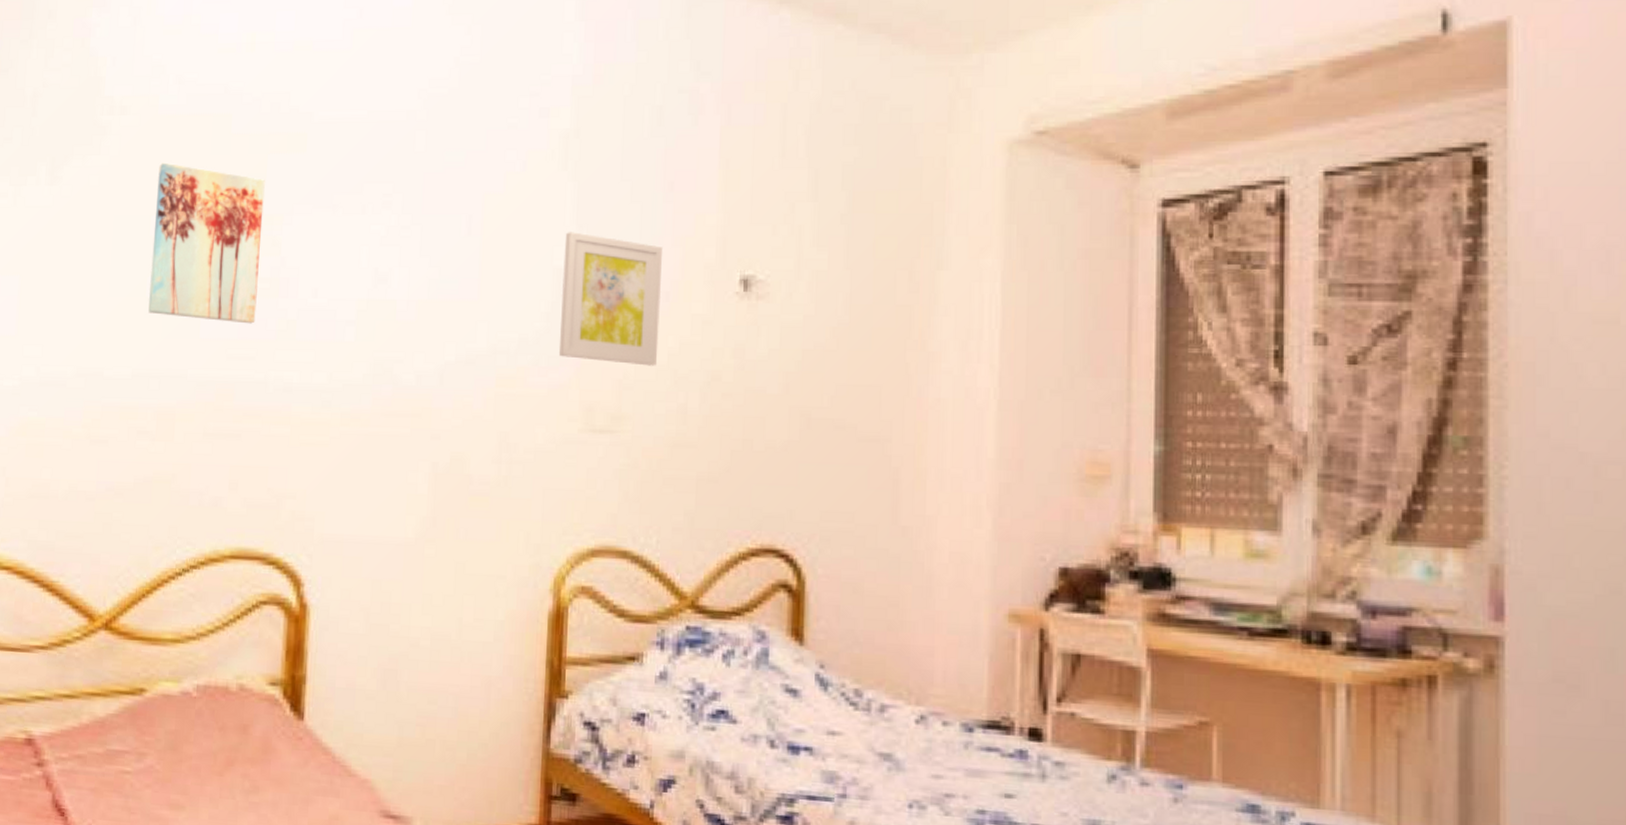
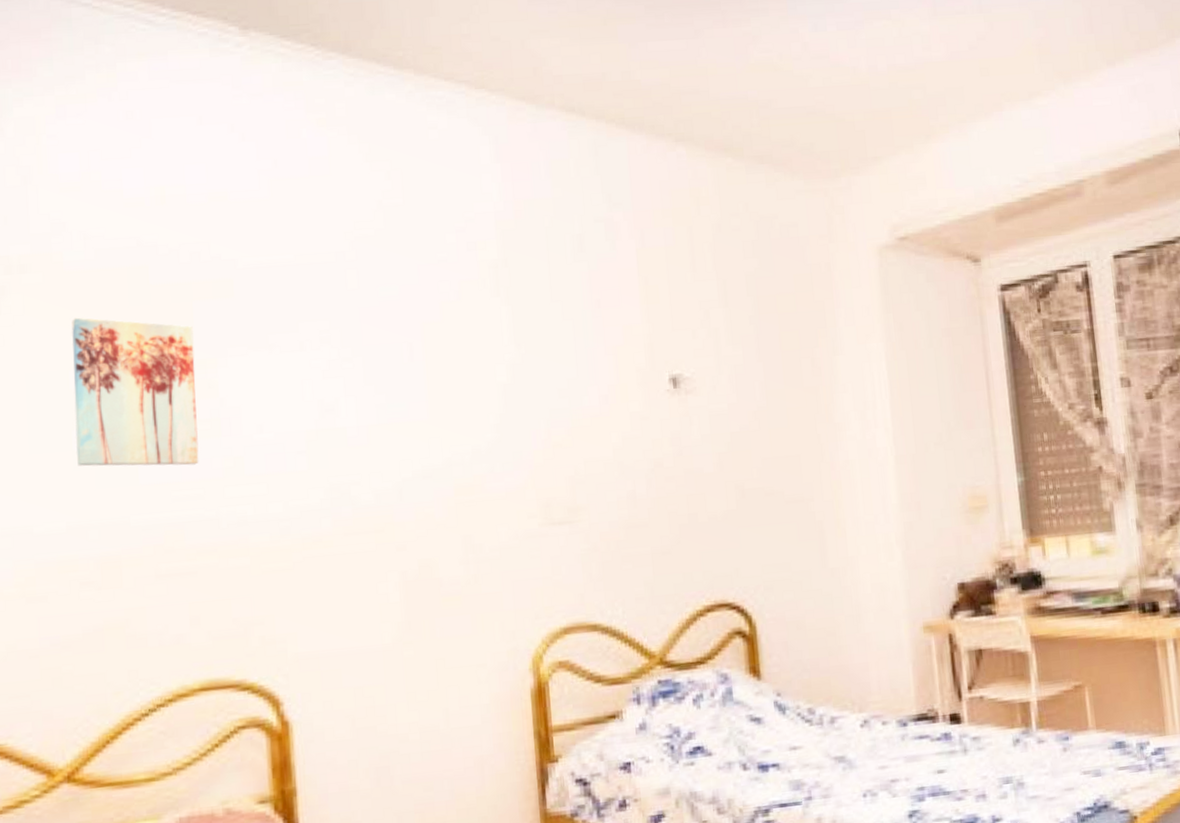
wall art: present [558,232,662,366] -> none [505,350,604,462]

